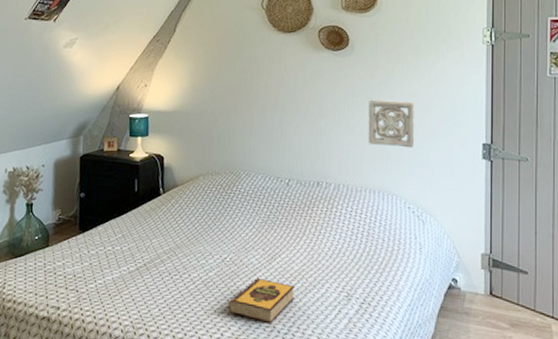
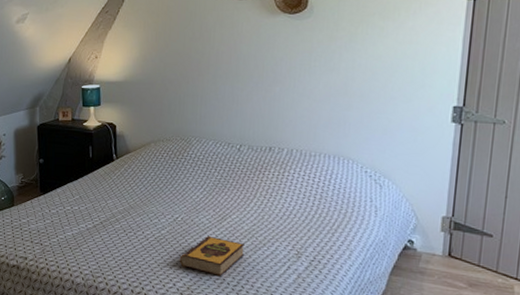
wall ornament: present [368,99,415,148] -> none [324,63,378,113]

